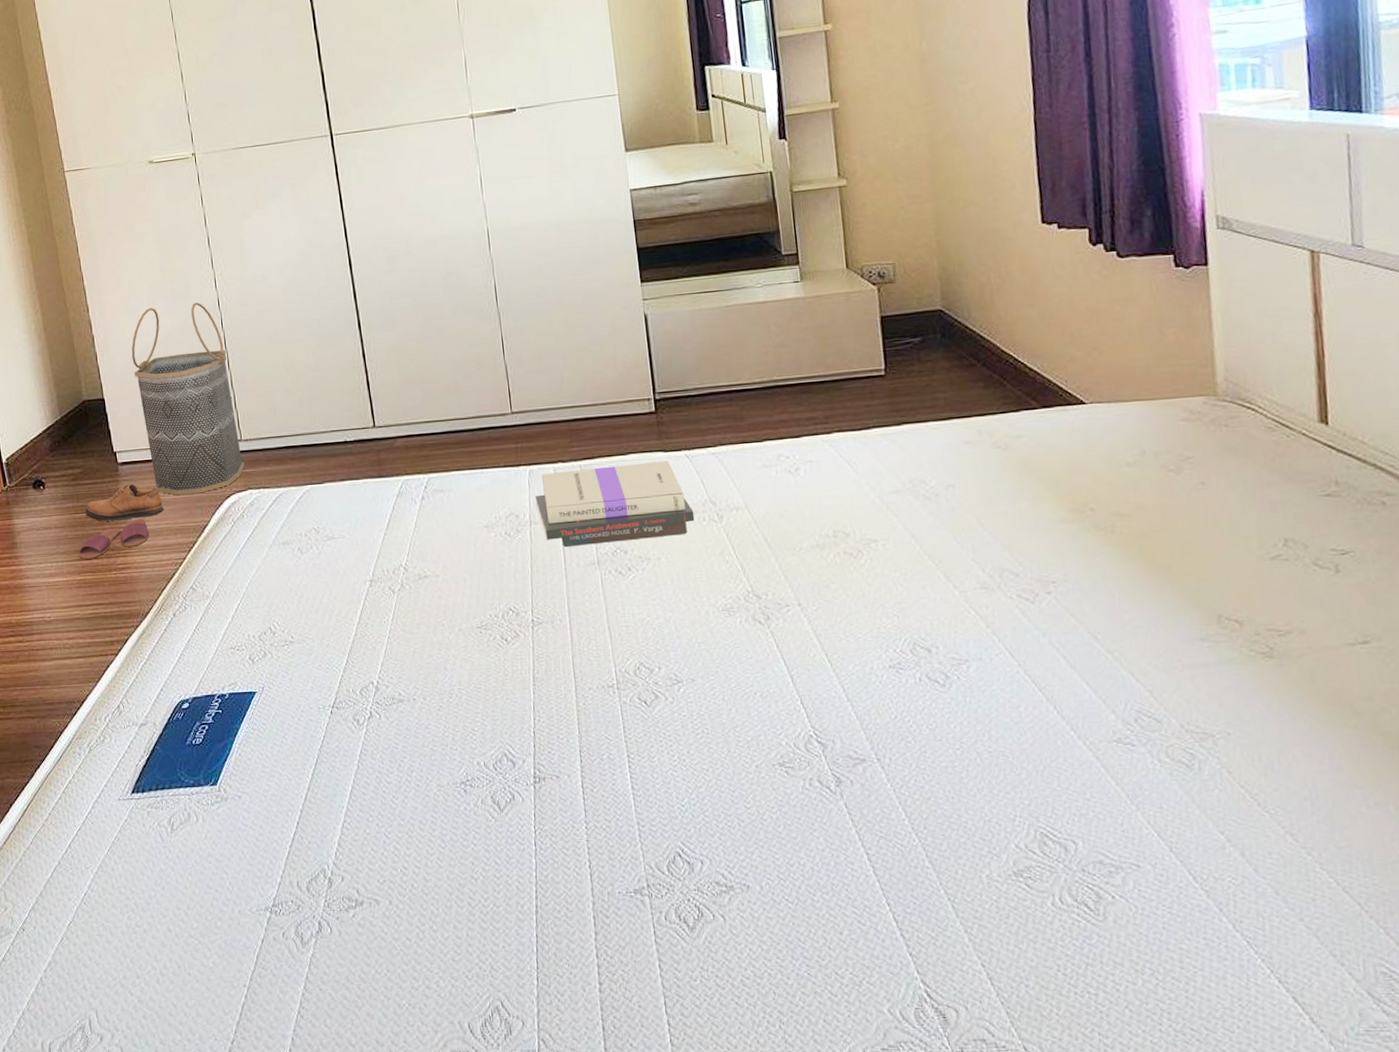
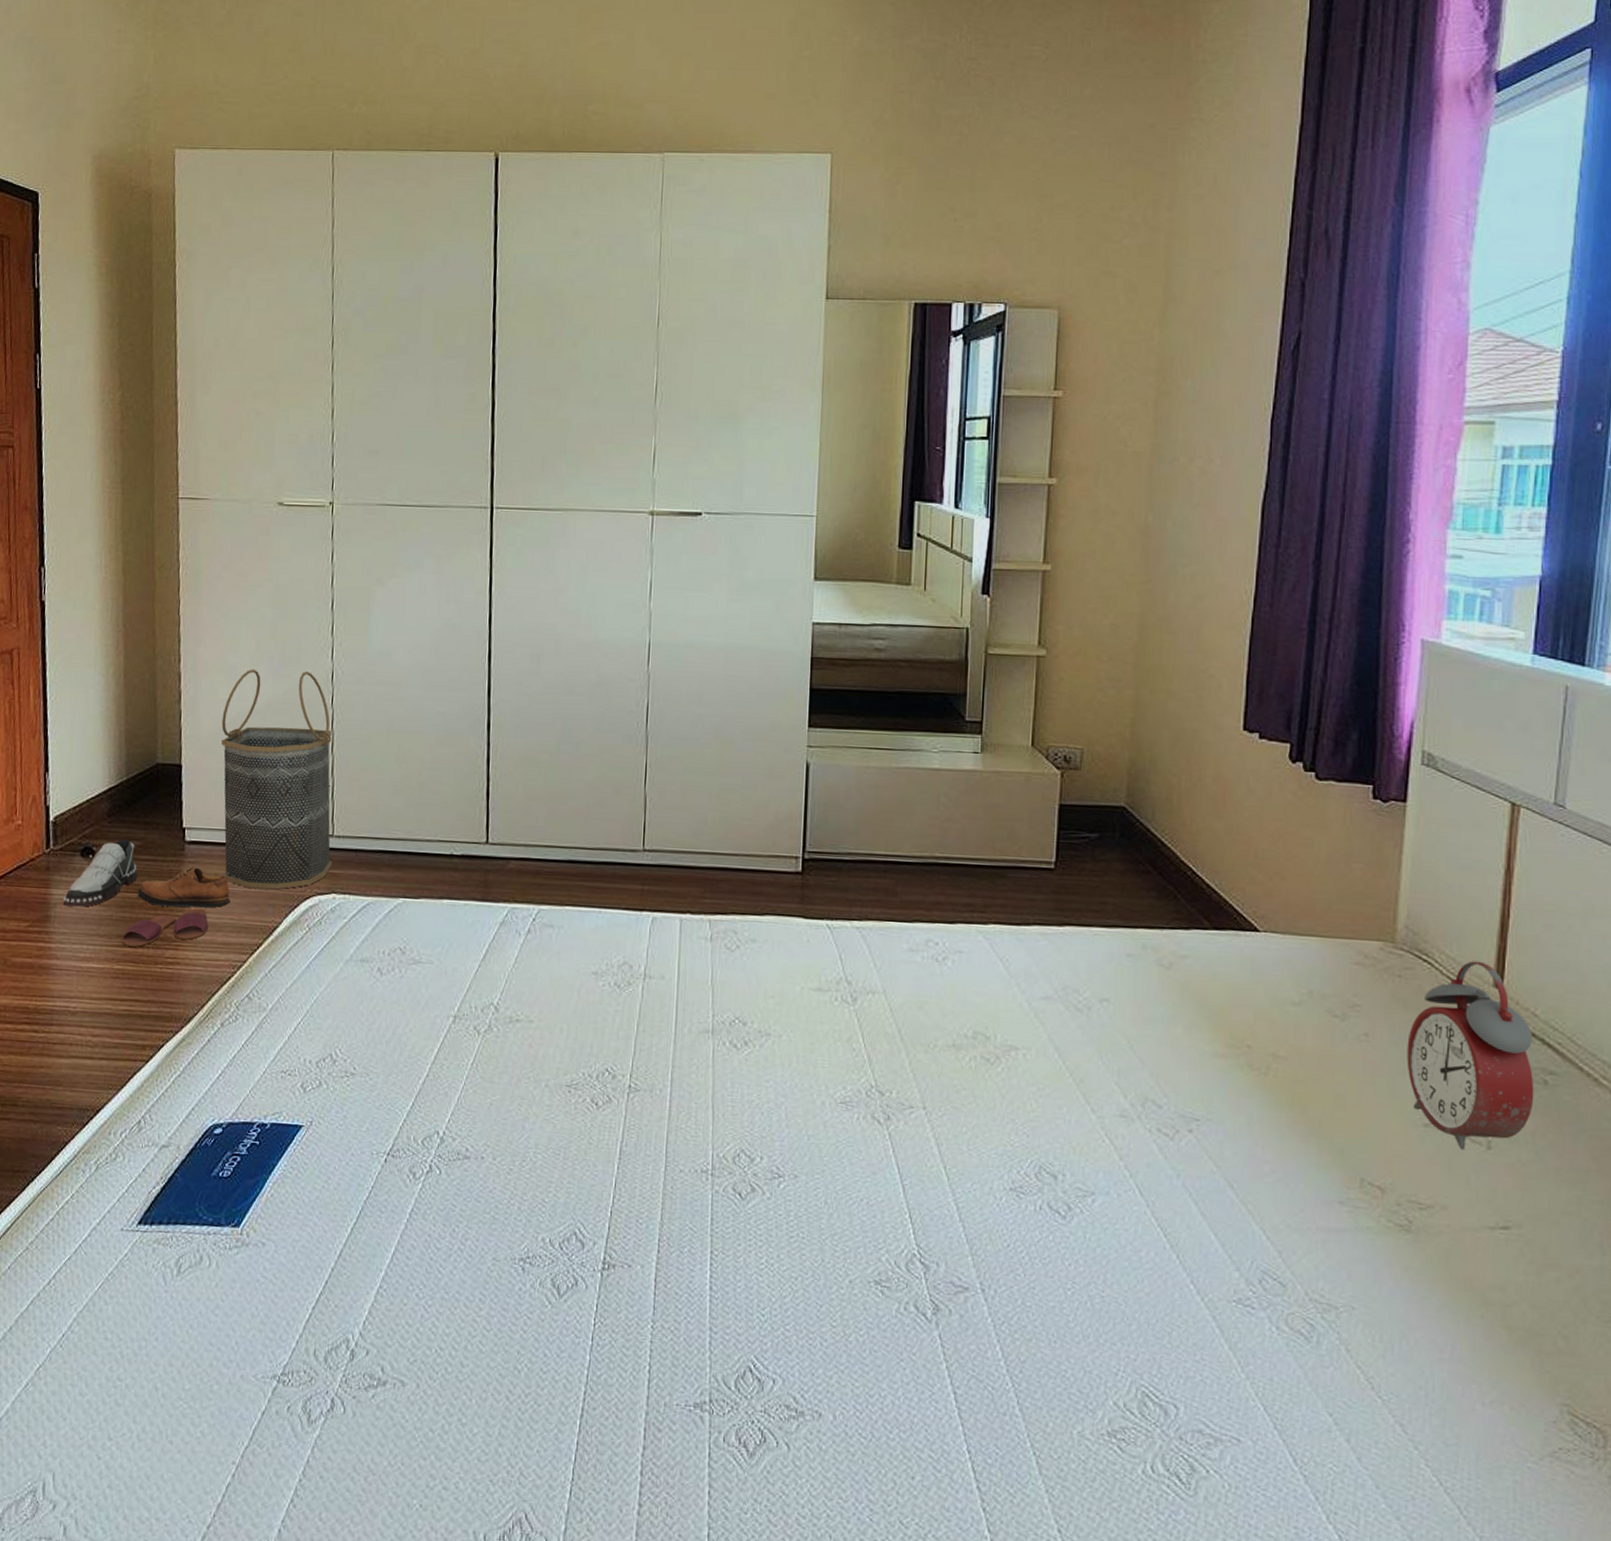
shoe: none [24,468,83,533] -> present [62,839,138,907]
books: present [534,461,695,548] -> none [653,923,826,1013]
alarm clock: none [1242,401,1375,577] -> present [1407,961,1534,1151]

